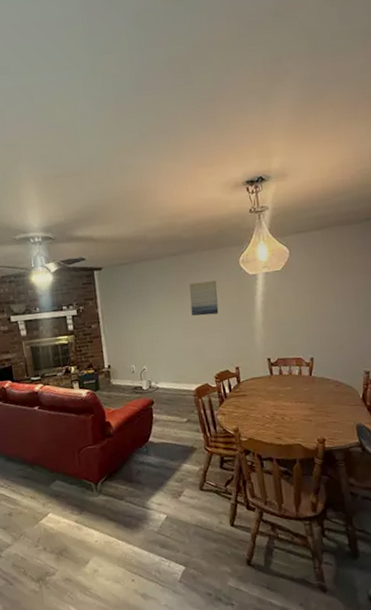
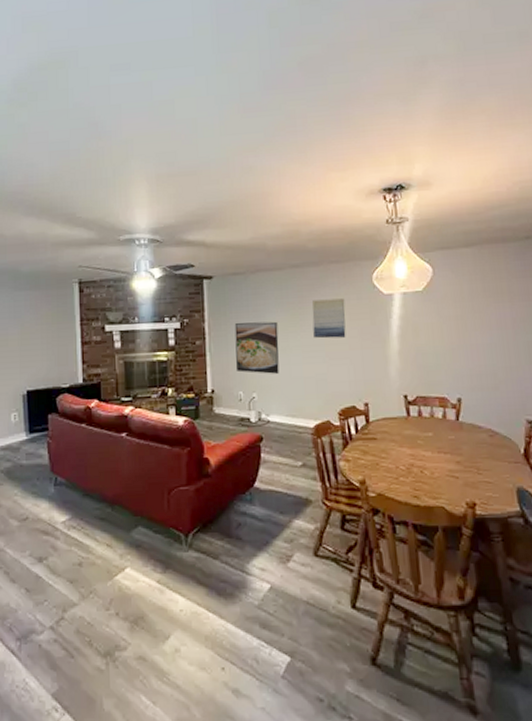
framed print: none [124,304,165,349] -> present [234,321,279,374]

